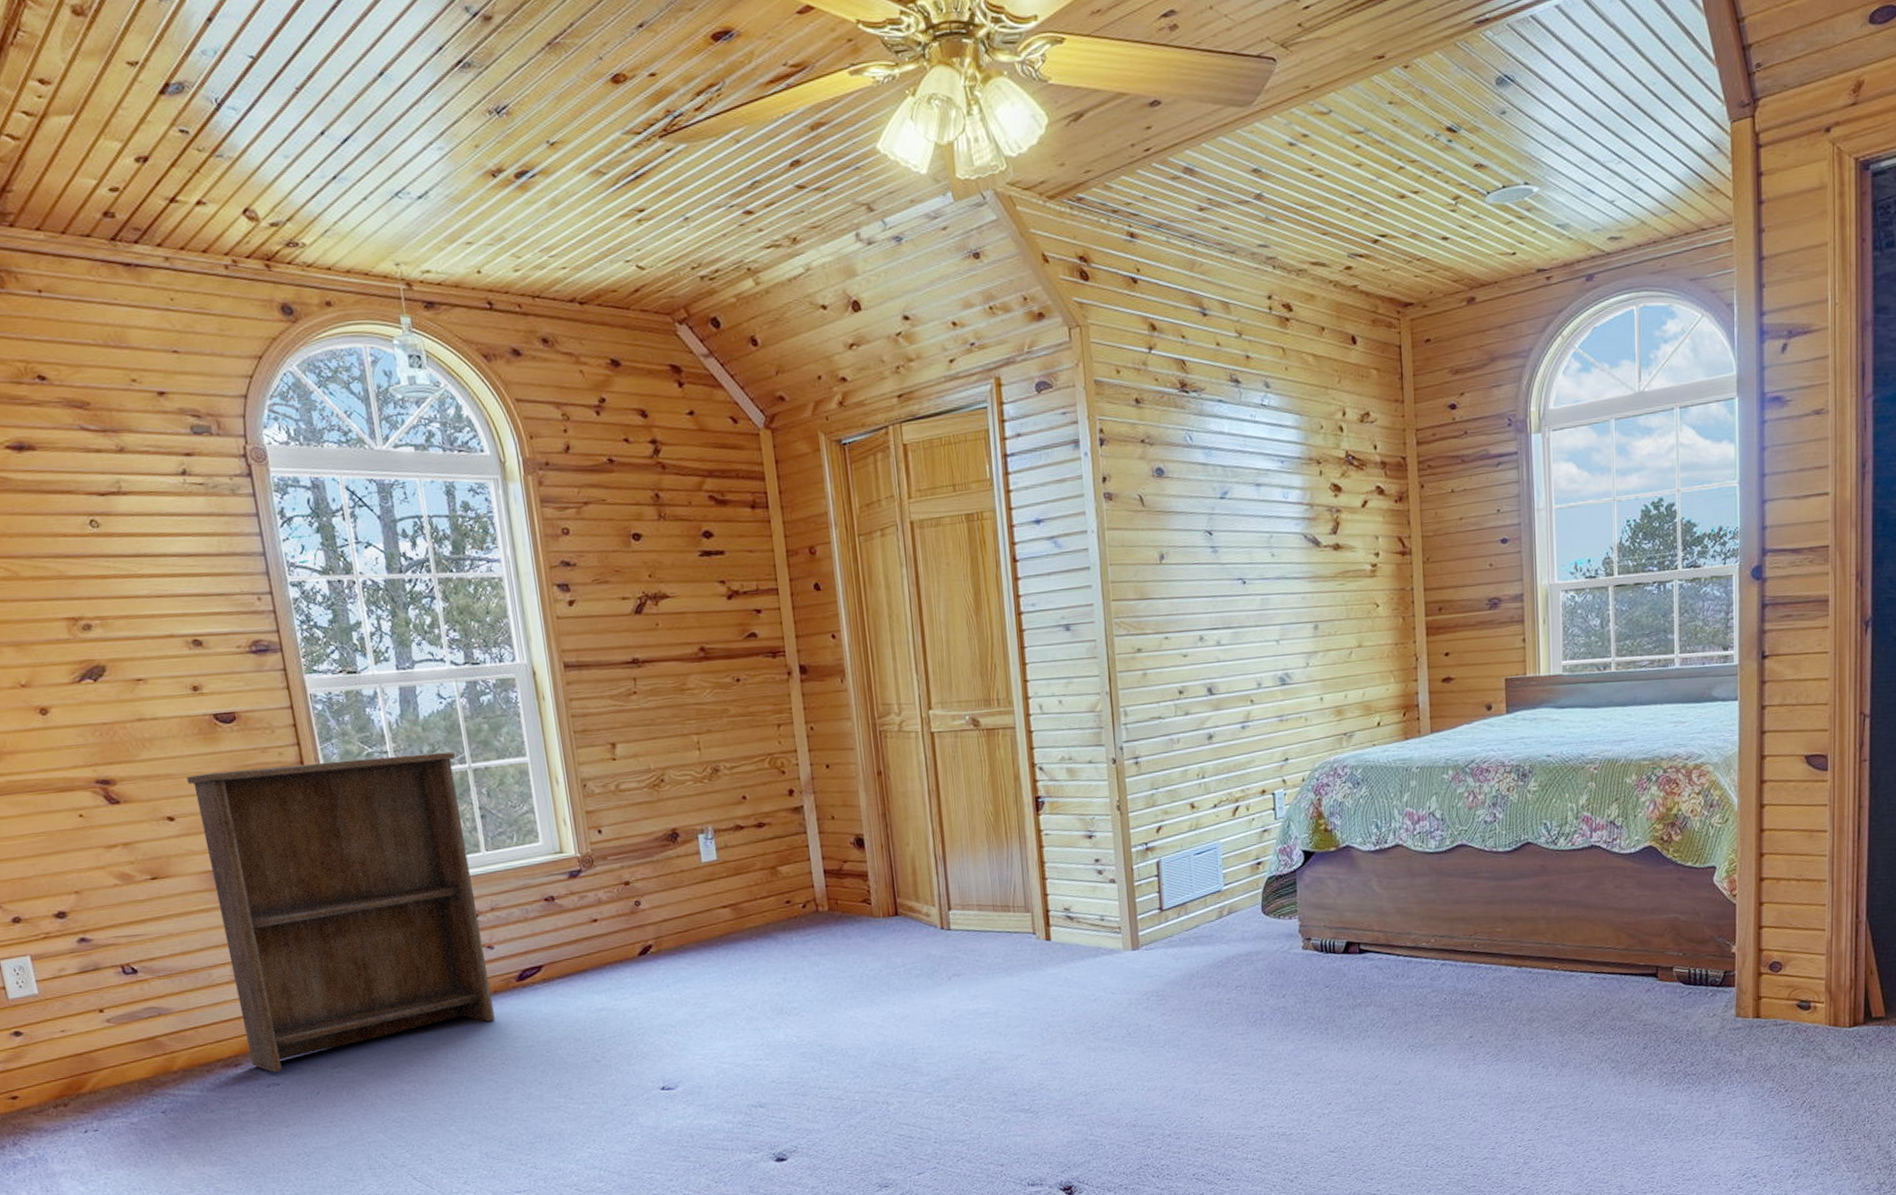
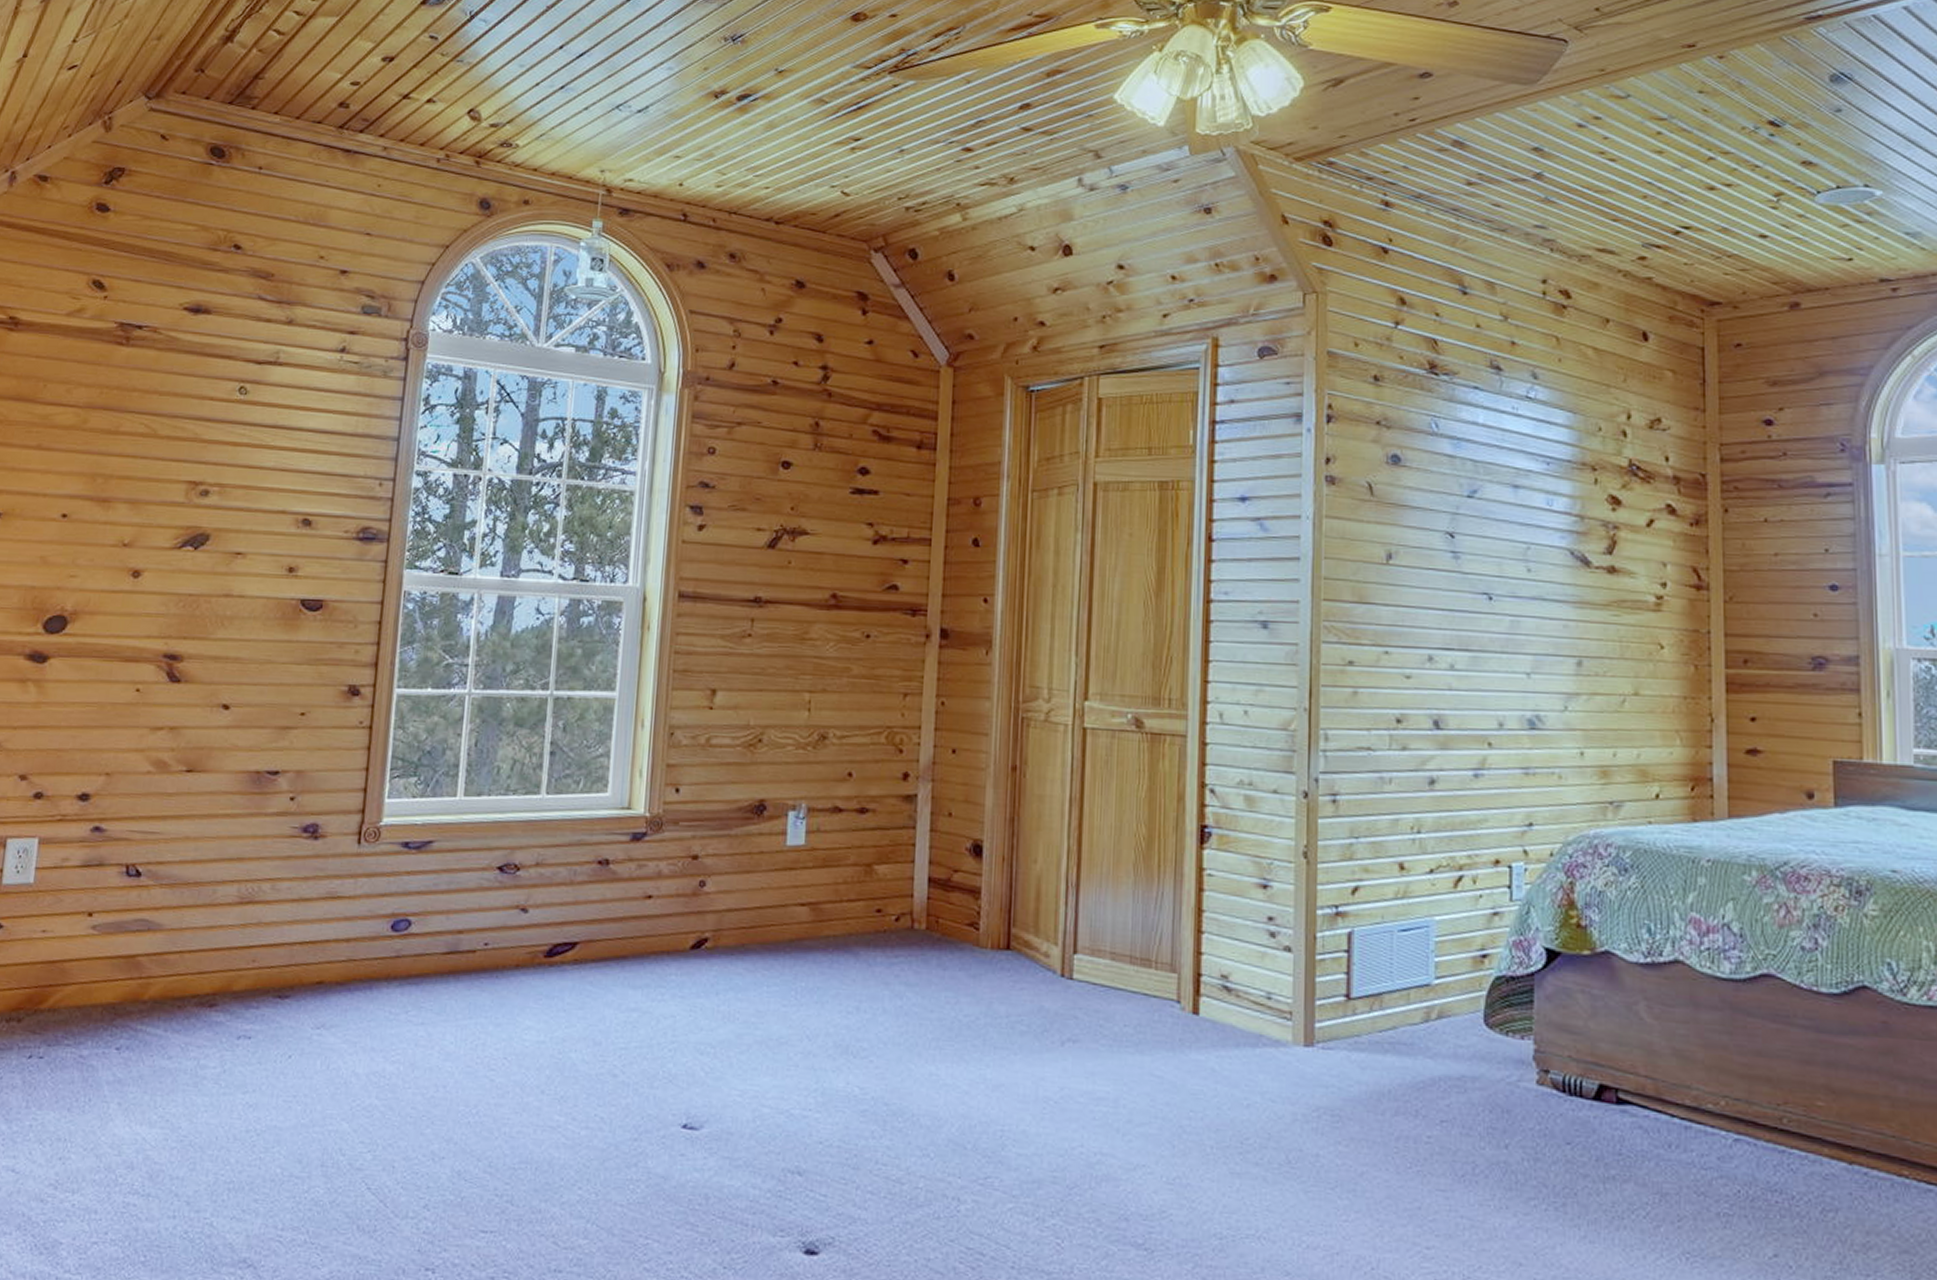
bookshelf: present [186,751,495,1073] -> none [228,662,540,1023]

